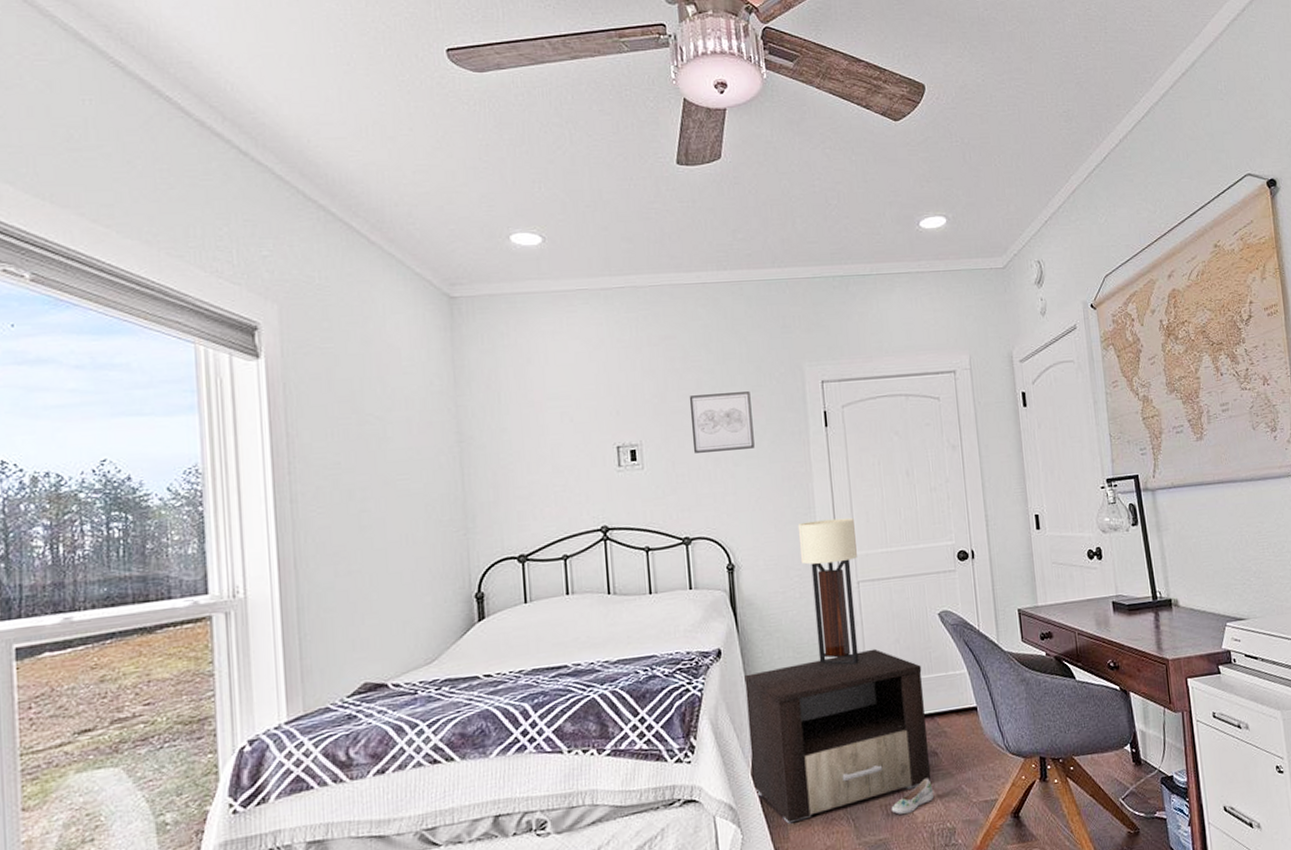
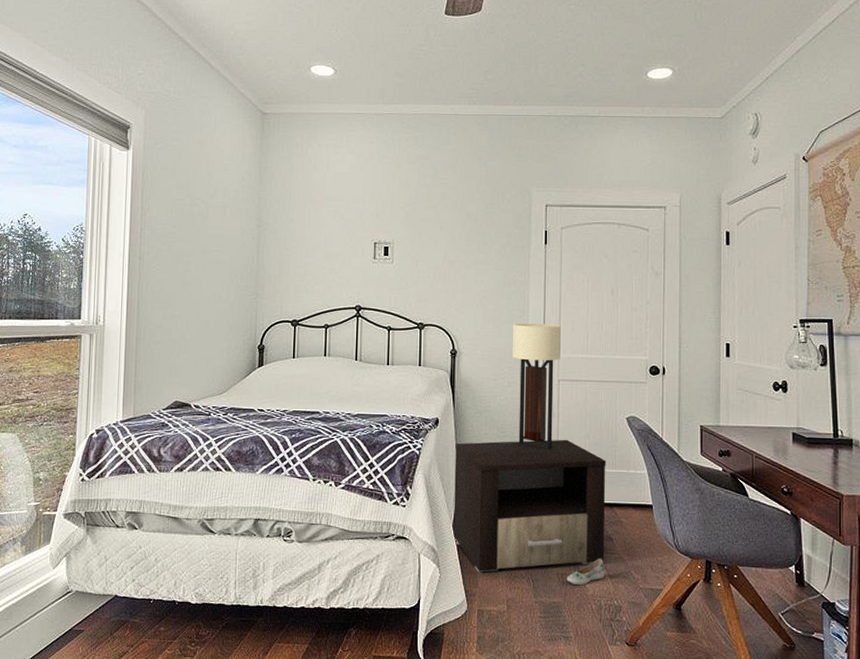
wall art: present [689,391,755,453] -> none [433,207,485,256]

